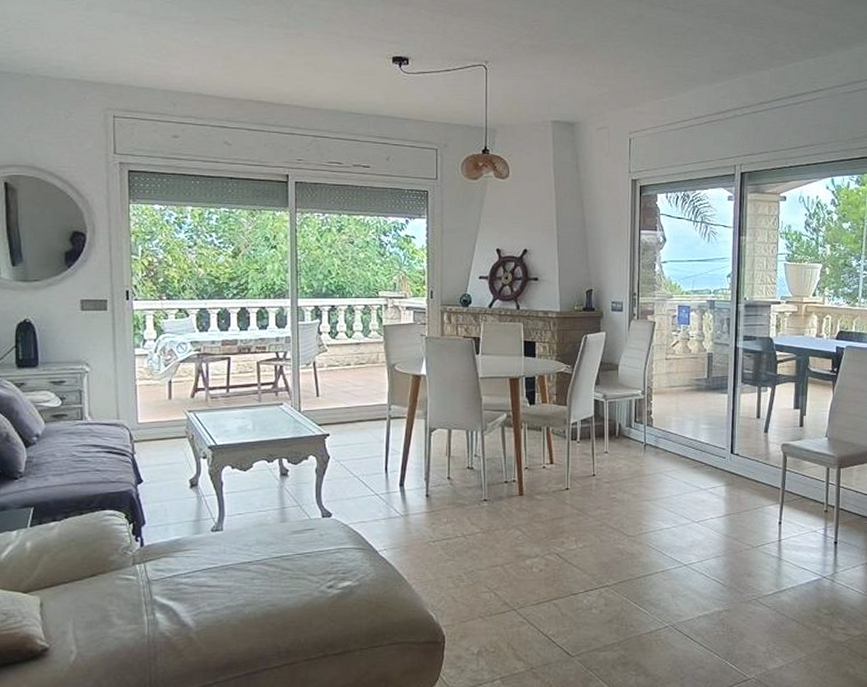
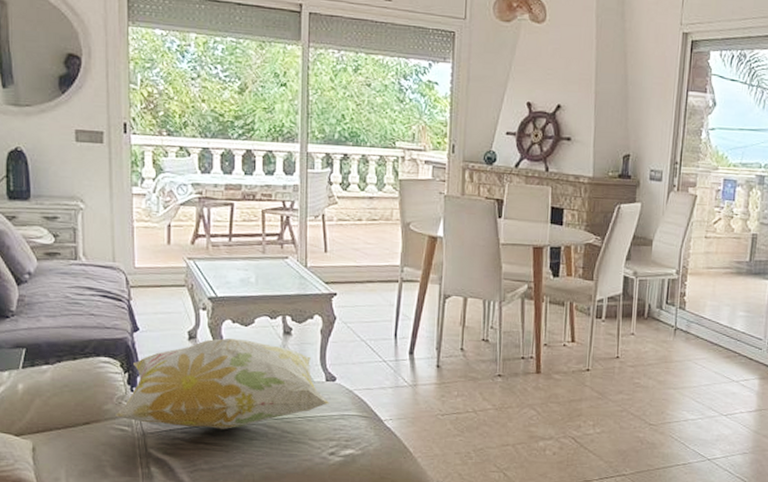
decorative pillow: none [121,484,326,572] -> present [115,338,329,429]

